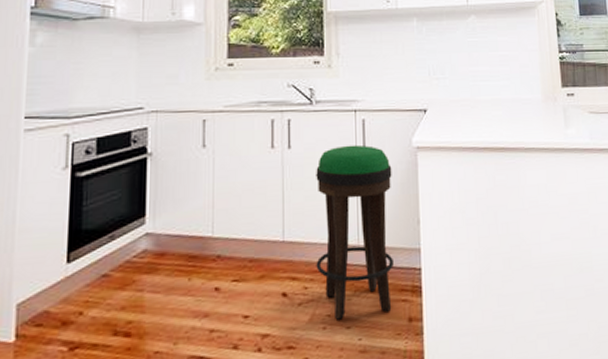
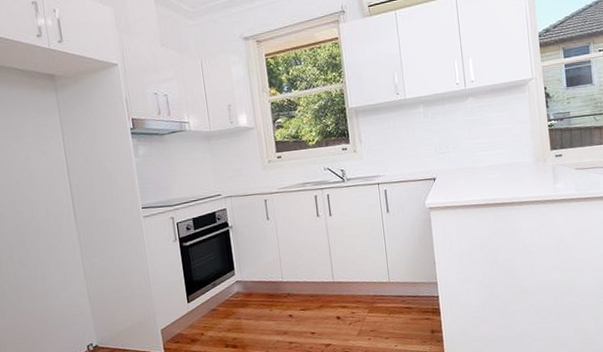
bar stool: present [316,144,393,322] -> none [352,209,418,334]

